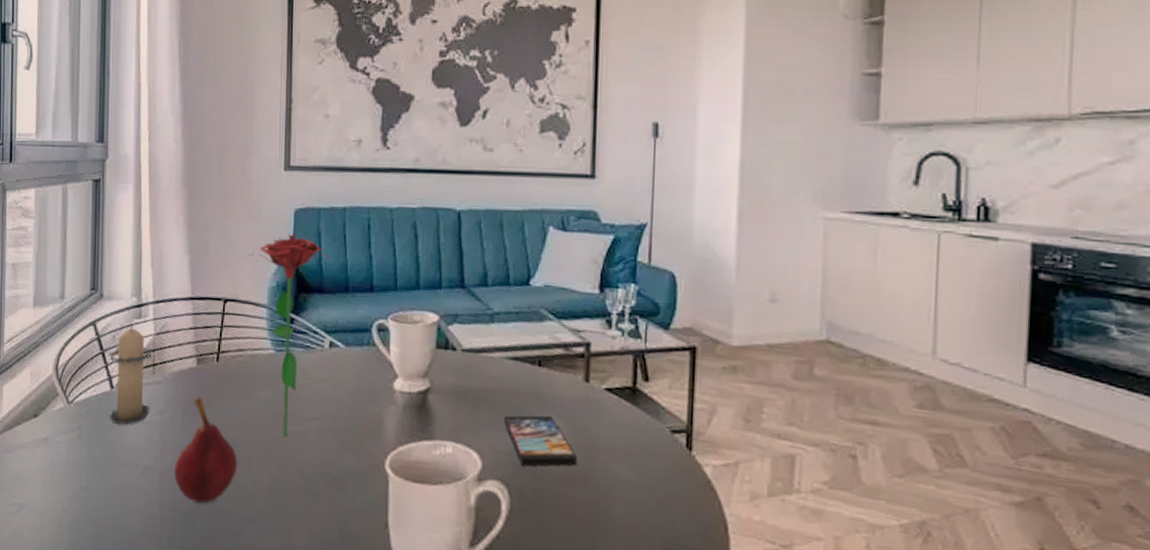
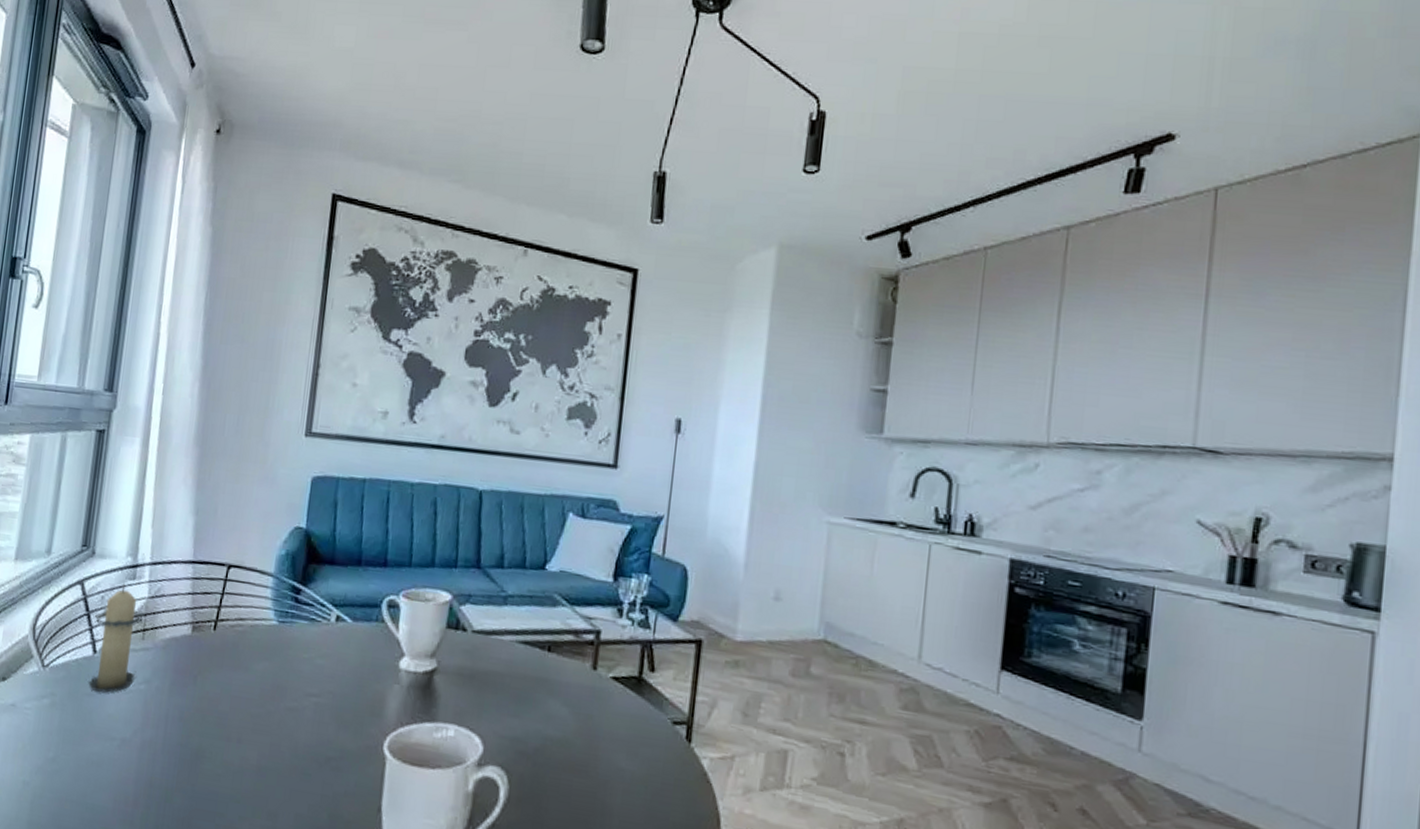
fruit: present [174,397,237,503] -> none [155,666,226,781]
flower: present [246,233,330,439] -> none [256,501,345,715]
smartphone: present [503,415,577,467] -> none [508,700,579,754]

